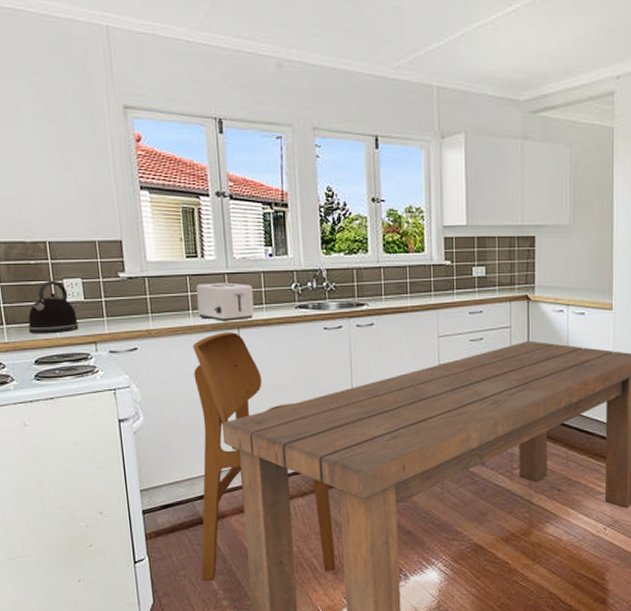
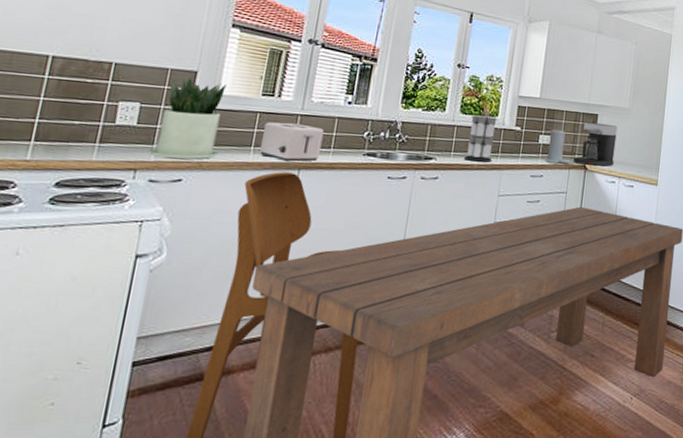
kettle: present [27,280,79,334] -> none [59,100,123,156]
planter: none [100,248,163,329] -> present [149,77,226,160]
spice rack: none [397,246,425,303] -> present [464,110,497,162]
paper towel: none [481,259,515,298] -> present [544,129,575,165]
coffee maker: none [514,246,559,296] -> present [573,122,618,167]

